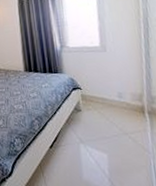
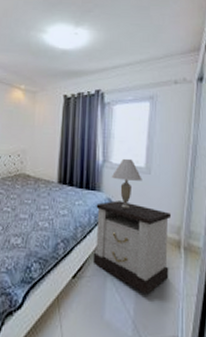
nightstand: none [60,79,137,156] -> present [92,200,172,295]
table lamp: none [70,40,99,85] -> present [111,158,142,209]

